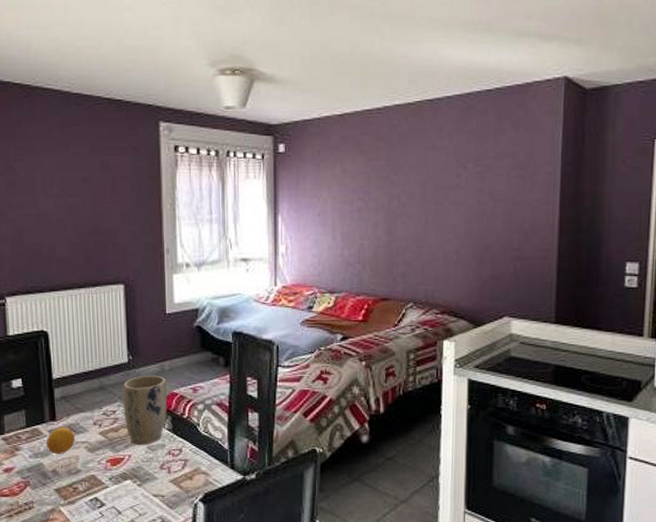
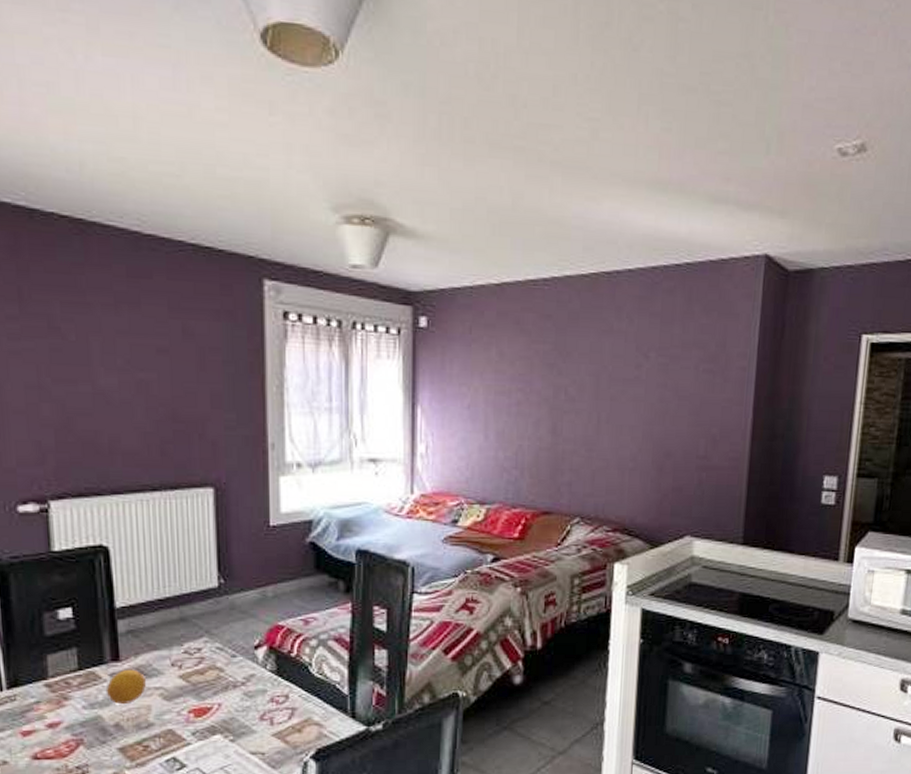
plant pot: present [123,375,167,445] -> none [211,603,270,690]

